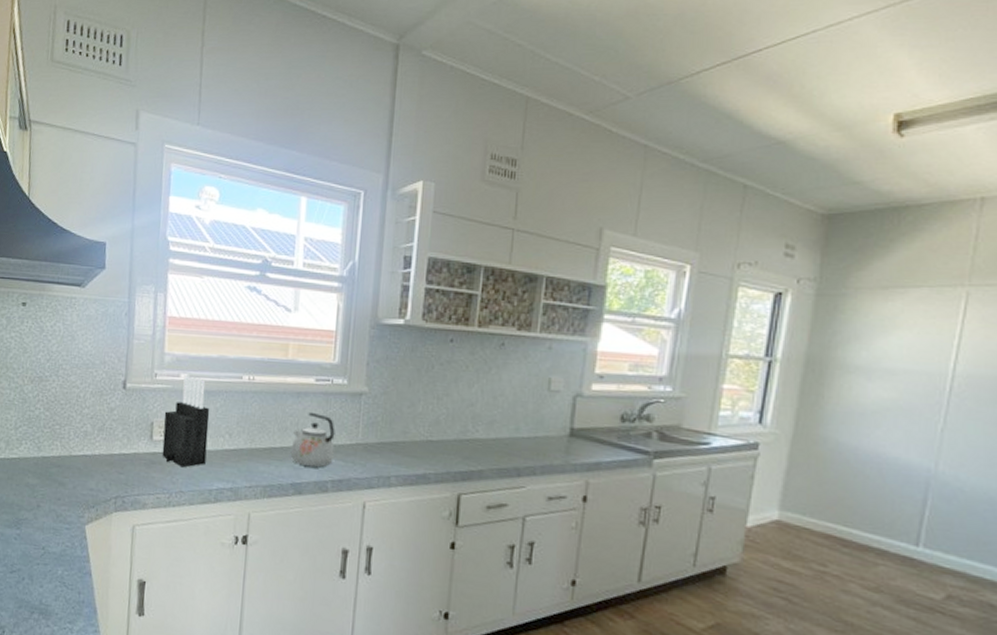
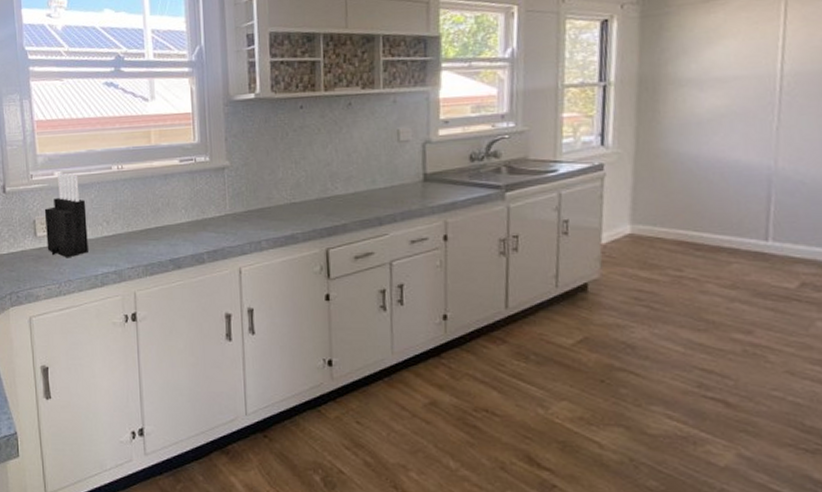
kettle: present [290,412,335,468] -> none [165,191,207,242]

